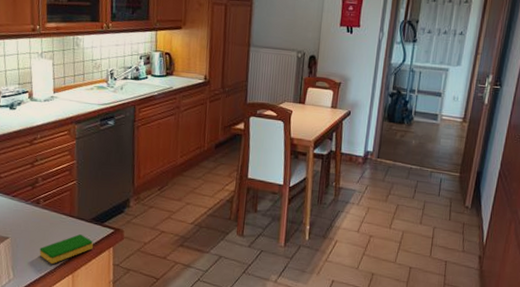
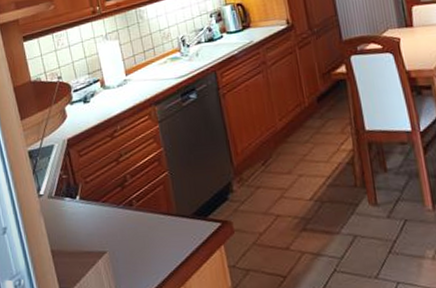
dish sponge: present [39,234,93,264] -> none [142,235,201,276]

